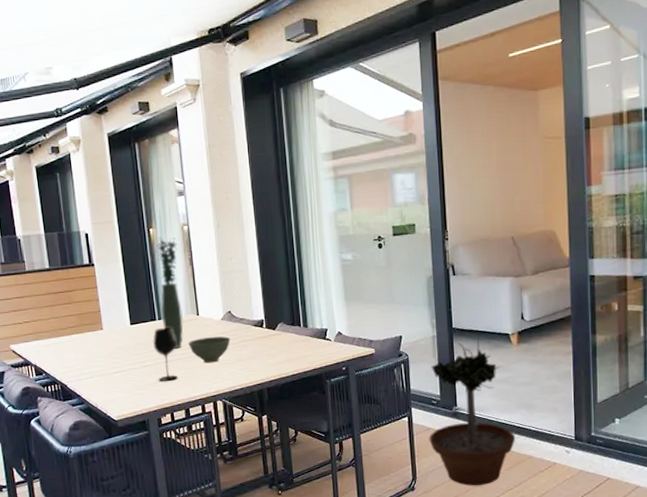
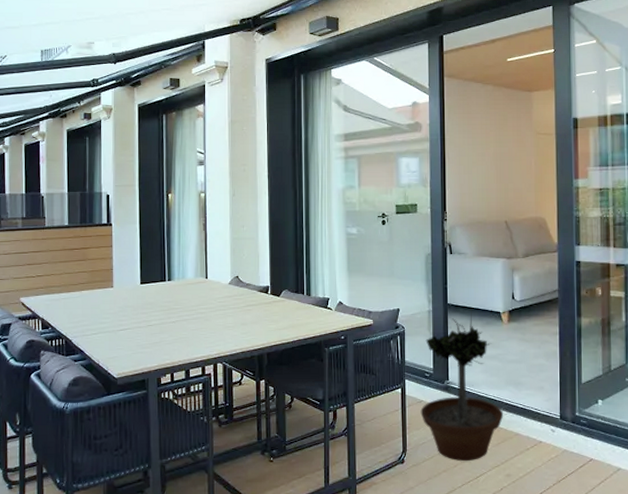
wine glass: present [152,327,178,381] -> none [161,288,183,341]
vase: present [157,236,184,349] -> none [172,201,193,310]
bowl: present [188,336,231,363] -> none [195,300,236,326]

